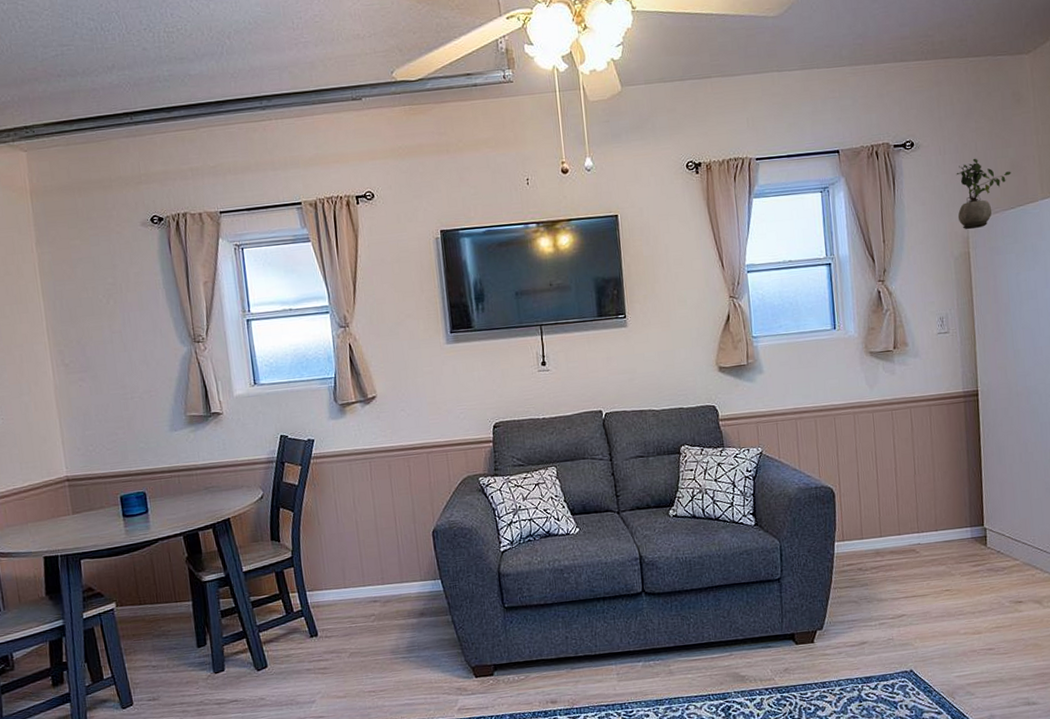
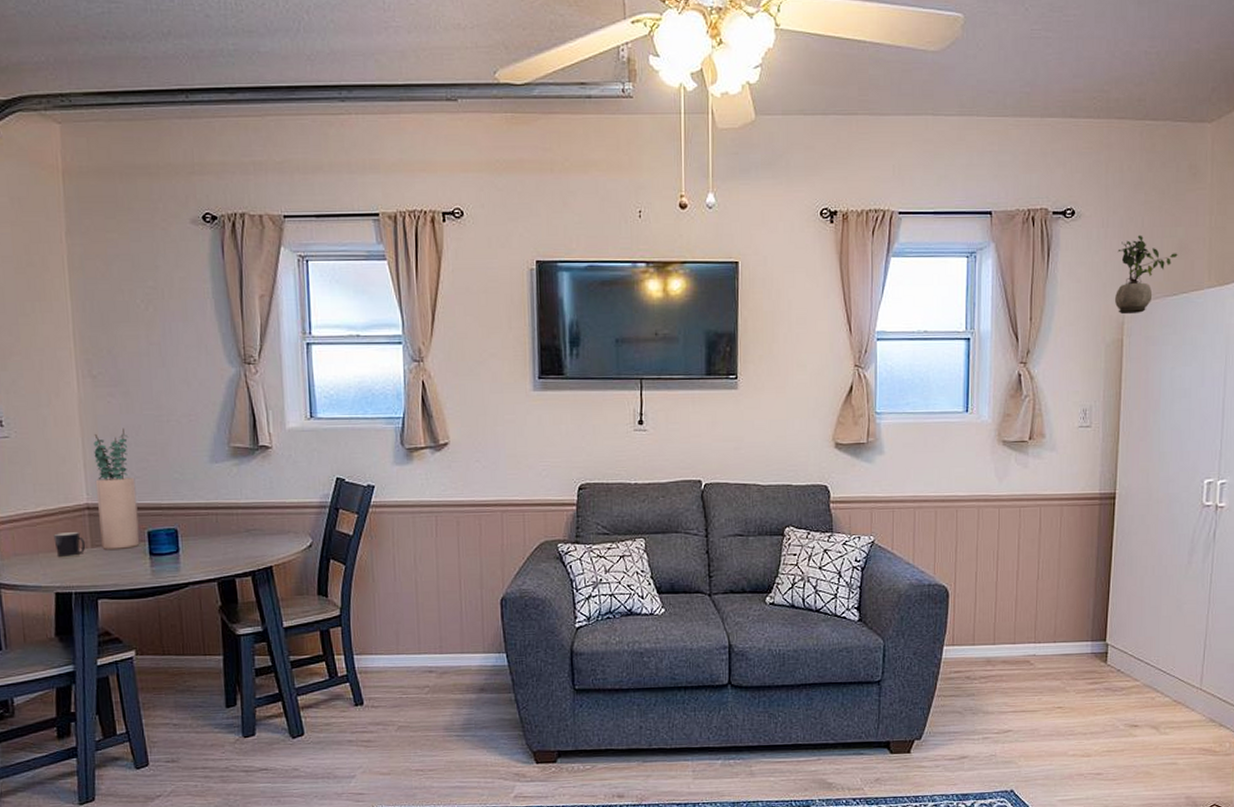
mug: none [39,501,68,527] -> present [53,531,86,559]
vase: none [69,407,114,516] -> present [93,428,140,551]

